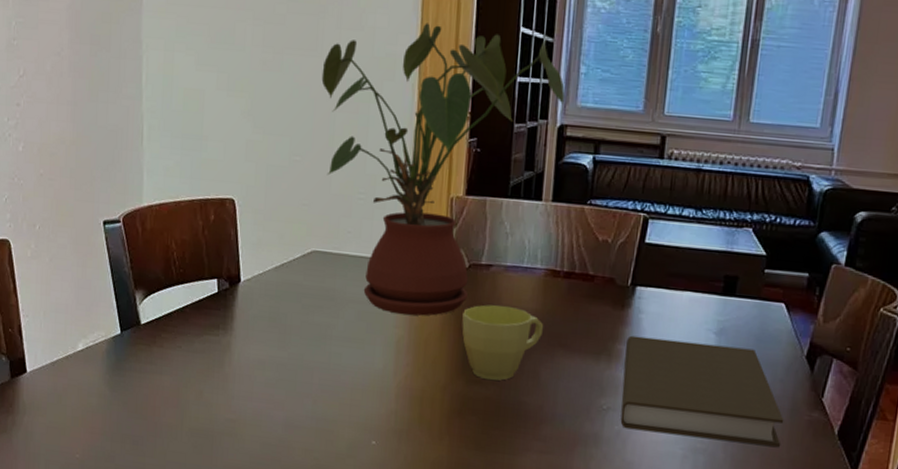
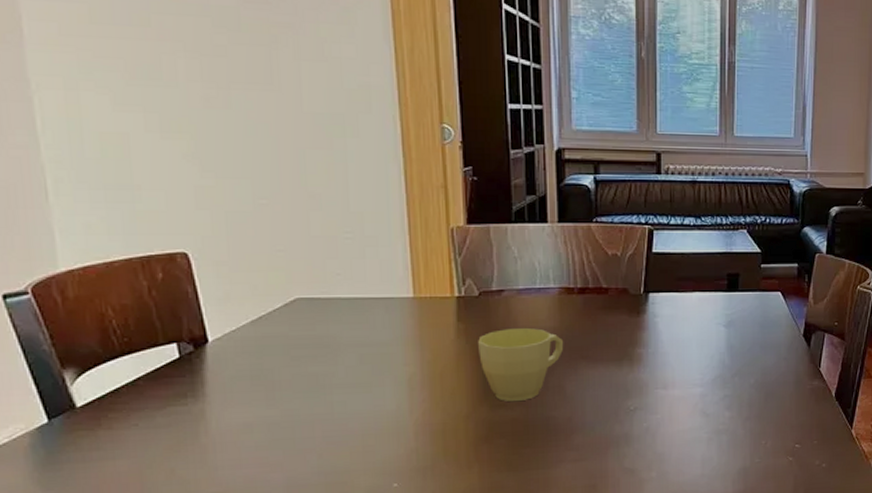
house plant: present [321,23,565,316] -> none [282,52,560,352]
book: present [620,335,784,447] -> none [646,335,791,424]

